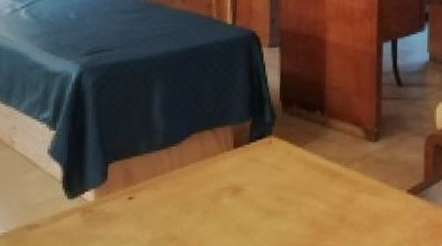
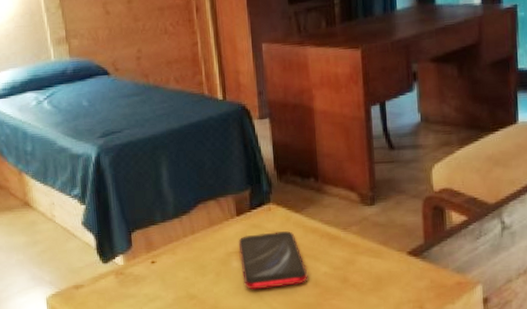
smartphone: none [232,166,304,230] -> present [238,231,308,290]

